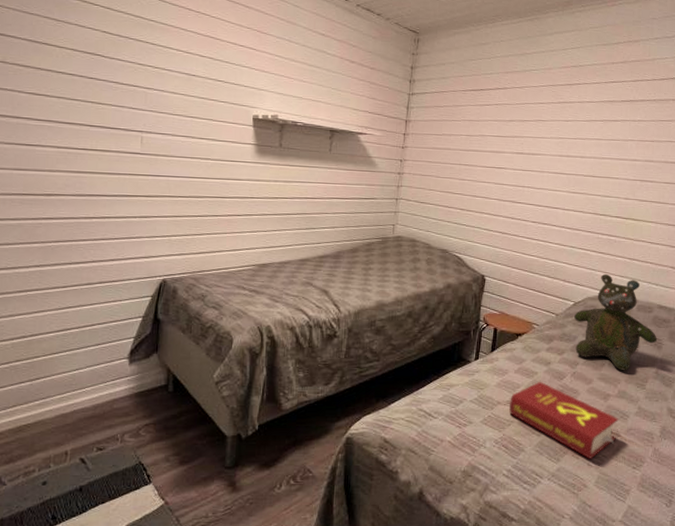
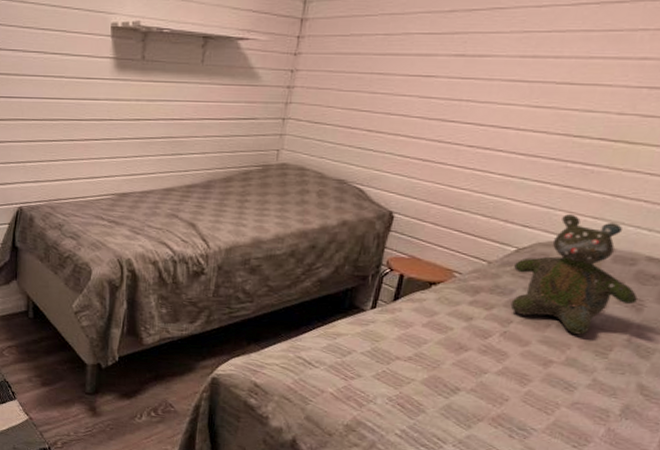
book: present [509,381,619,459] -> none [410,338,561,430]

